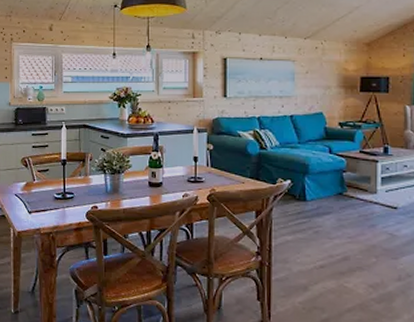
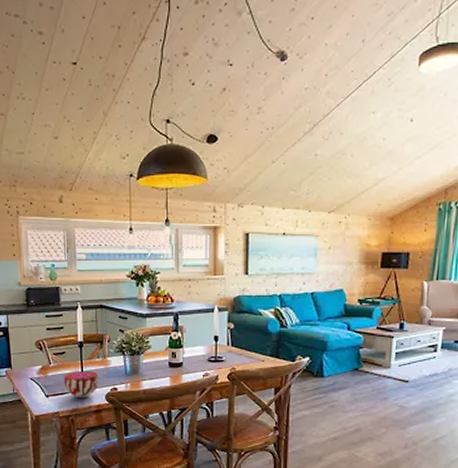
decorative bowl: none [46,189,80,215] -> present [64,371,98,397]

